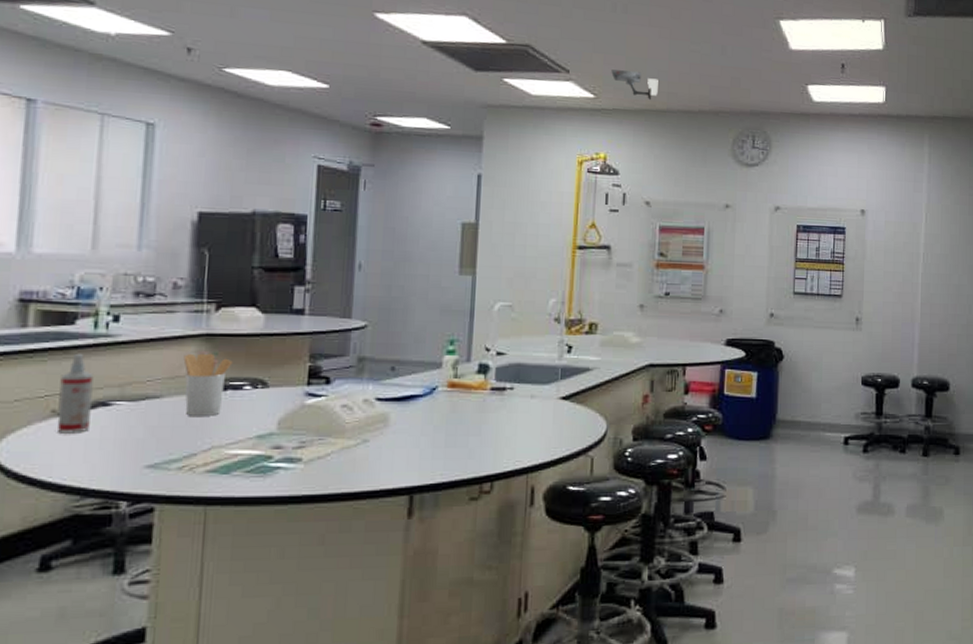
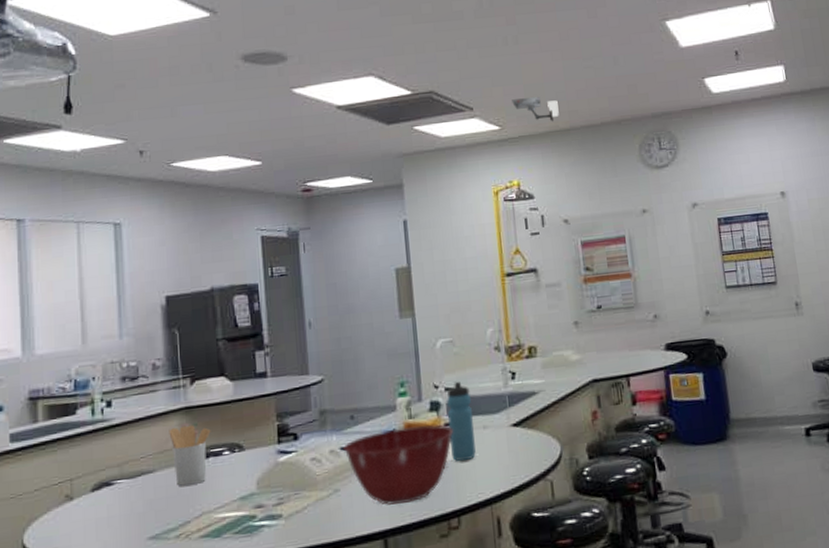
spray bottle: present [56,354,94,433] -> none [69,440,98,516]
mixing bowl: none [379,386,498,462] -> present [343,424,453,505]
water bottle: none [494,347,522,428] -> present [446,381,476,462]

